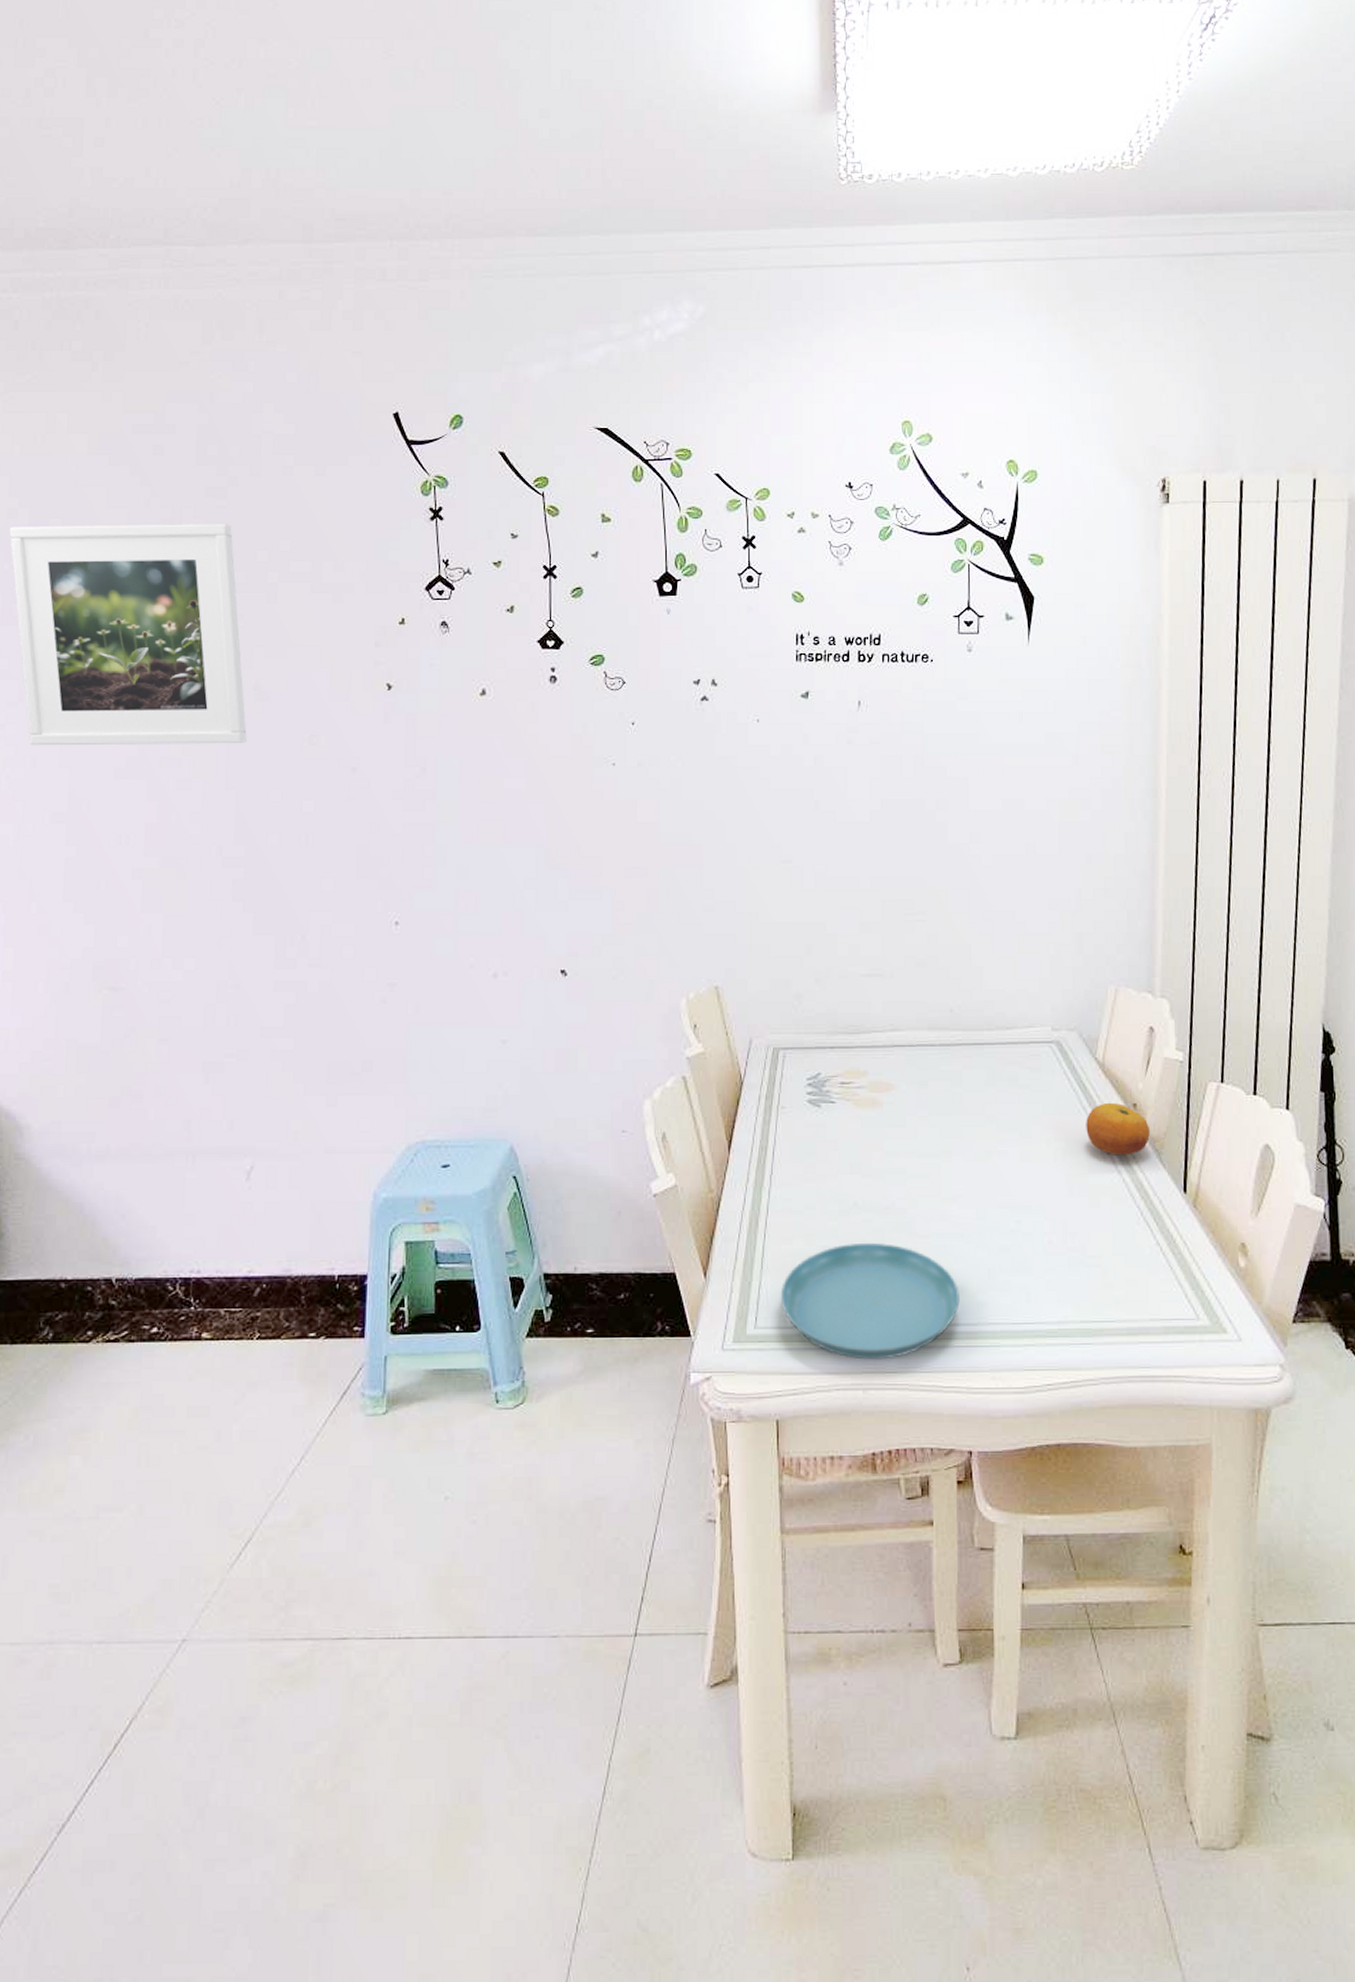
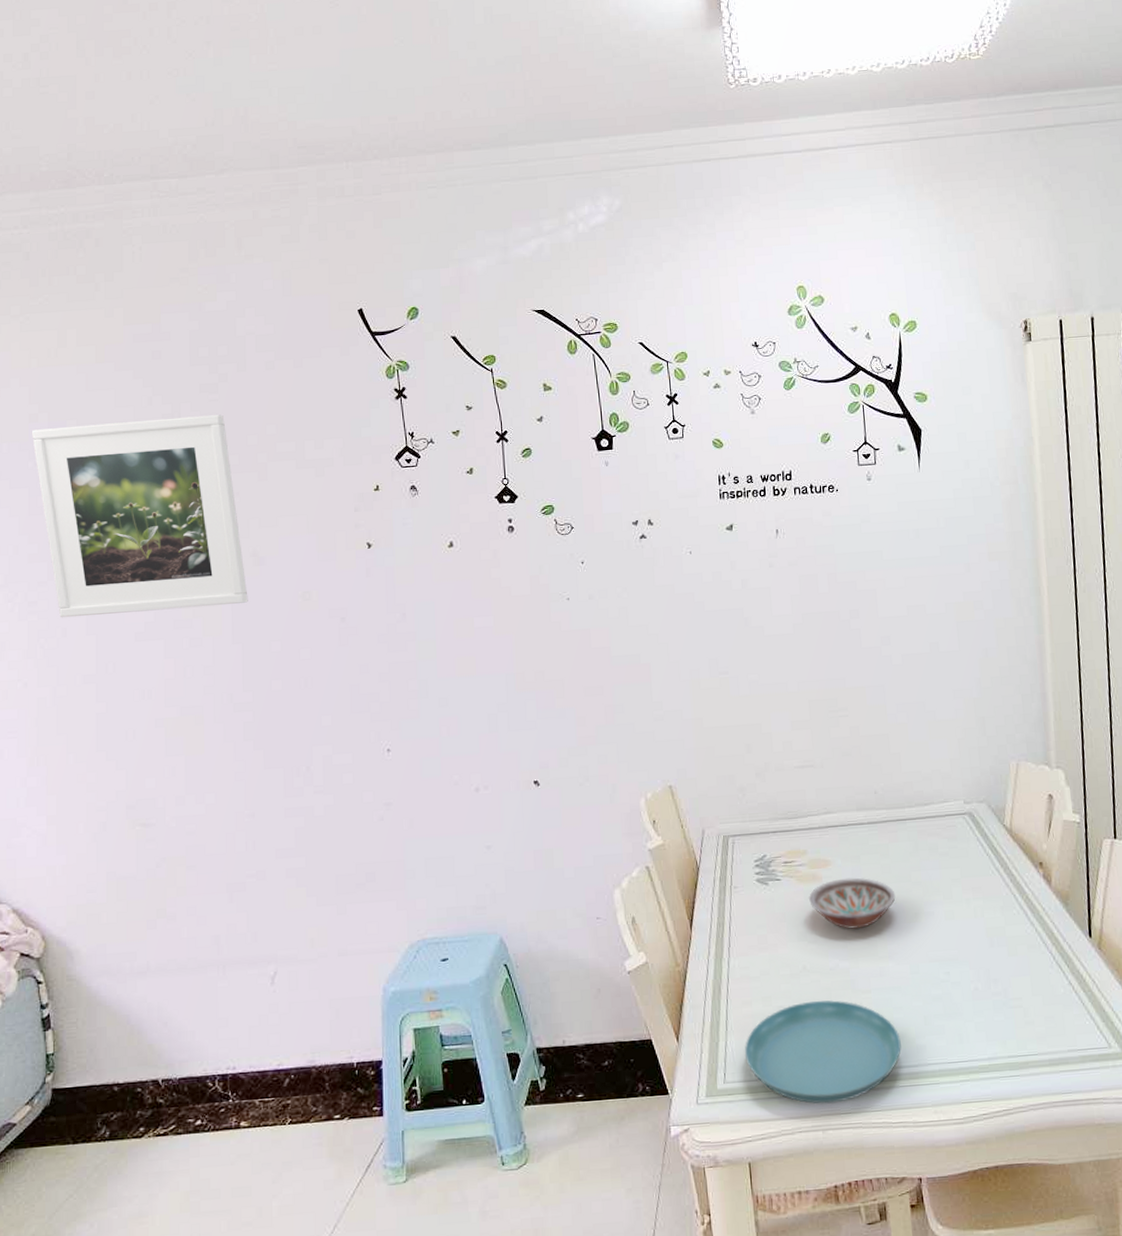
bowl: none [866,1106,966,1165] -> present [809,877,896,930]
fruit: present [1086,1102,1150,1156] -> none [999,862,1056,909]

